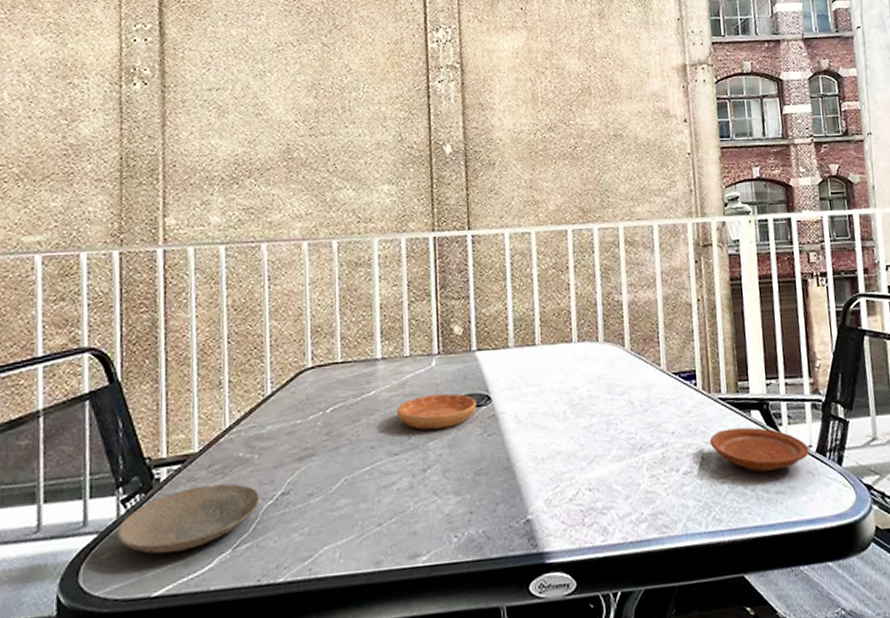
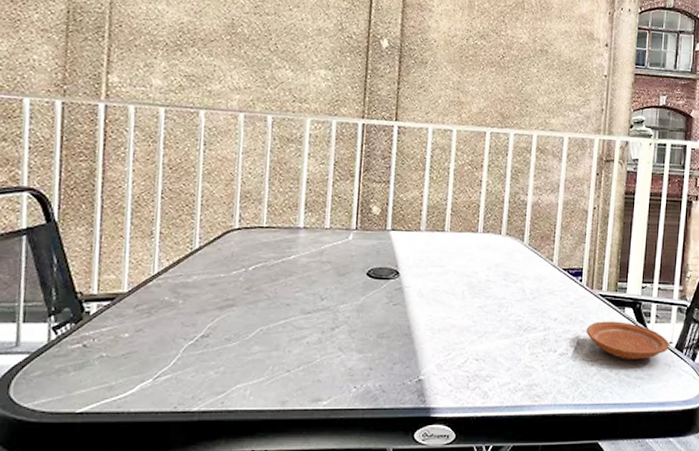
plate: present [116,483,260,554] -> none [46,321,182,376]
saucer: present [395,393,477,430] -> none [312,264,386,295]

